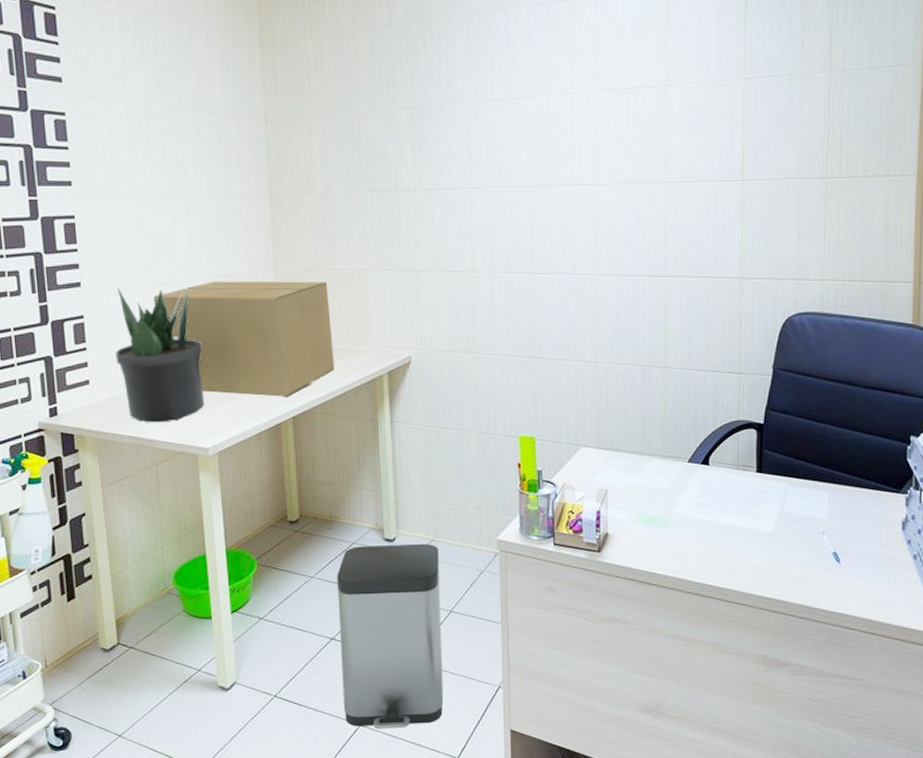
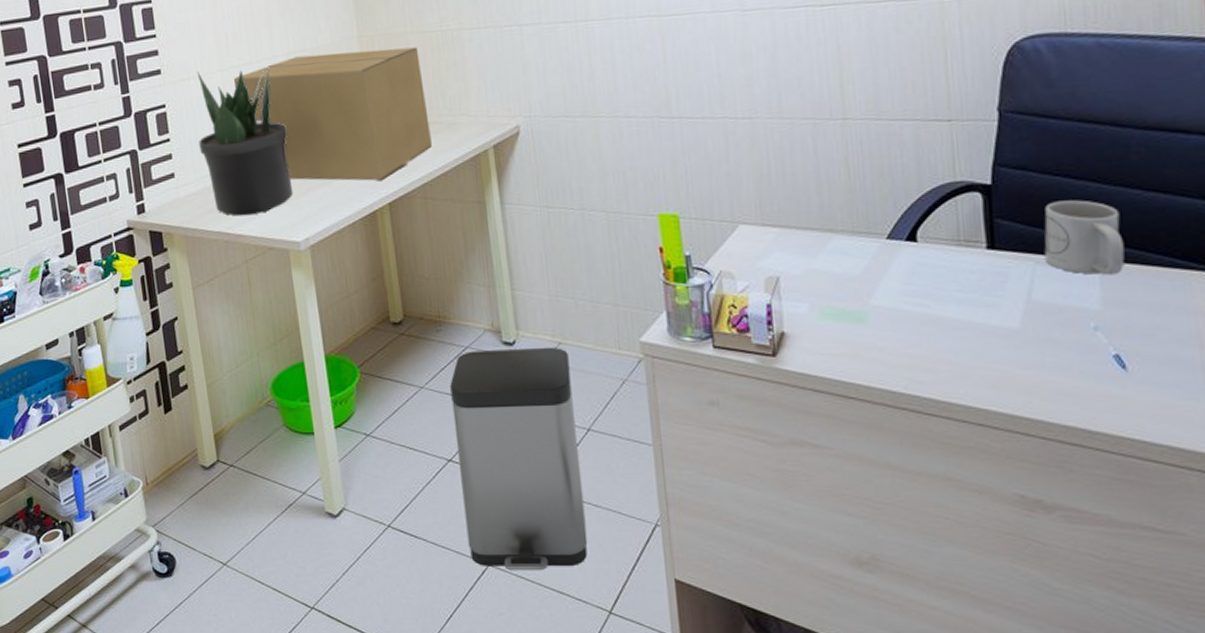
mug: none [794,438,846,494] -> present [1043,200,1125,276]

